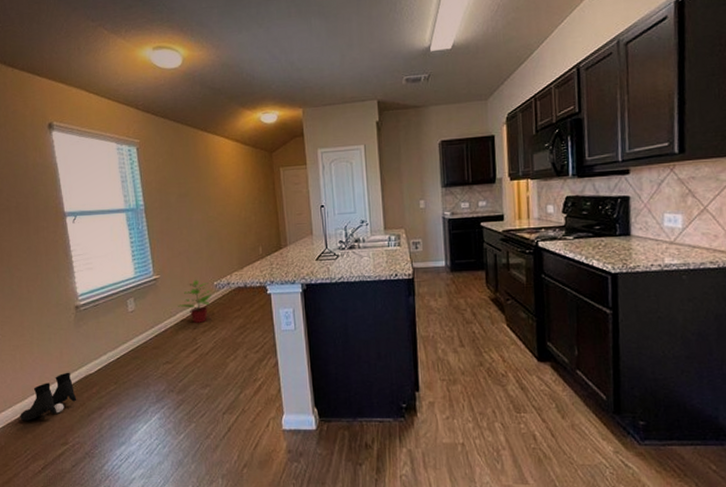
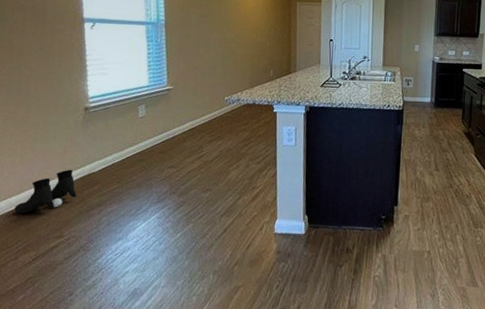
potted plant: present [177,280,211,323] -> none [187,93,221,133]

